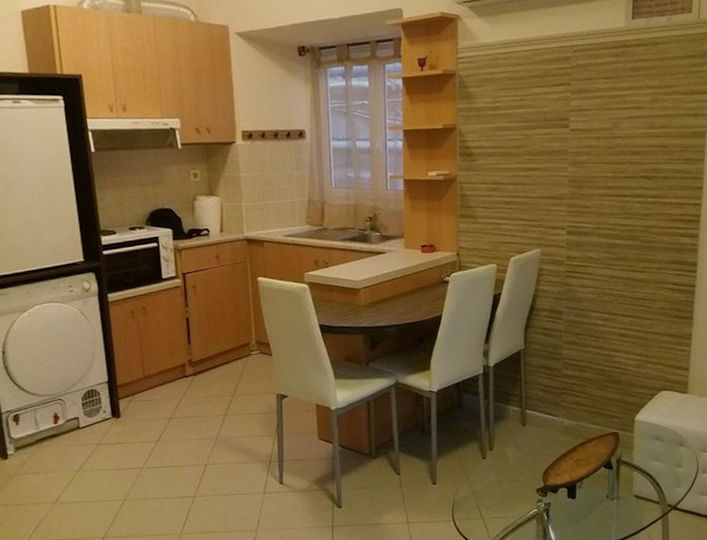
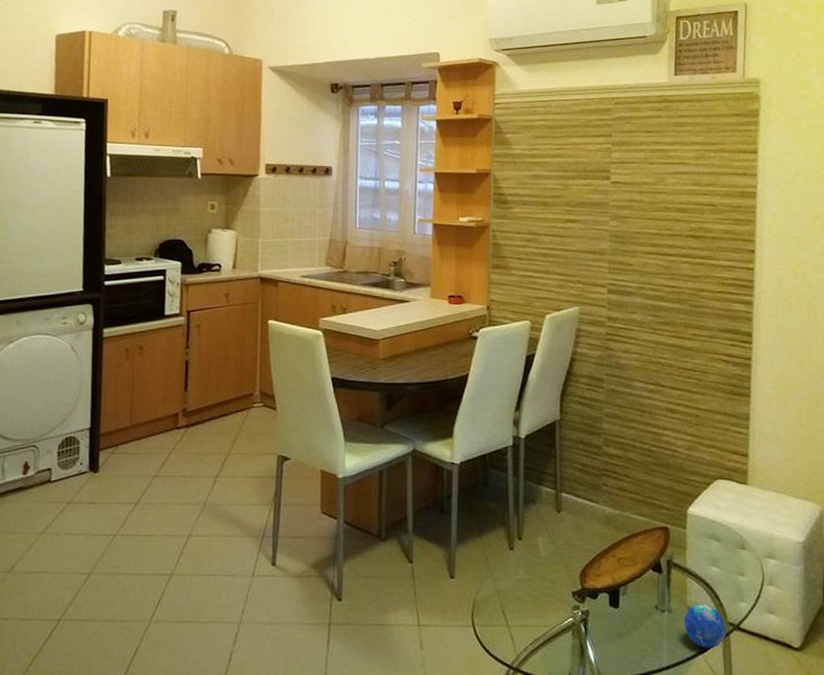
decorative orb: none [630,491,665,525] -> present [683,604,727,648]

